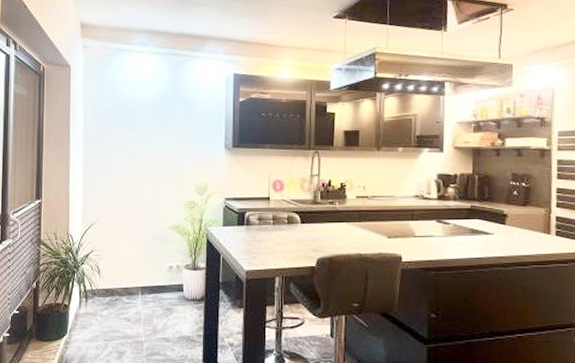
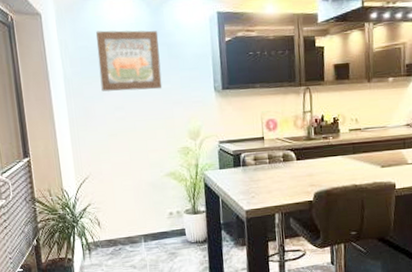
wall art: none [117,84,176,143] -> present [96,30,163,92]

